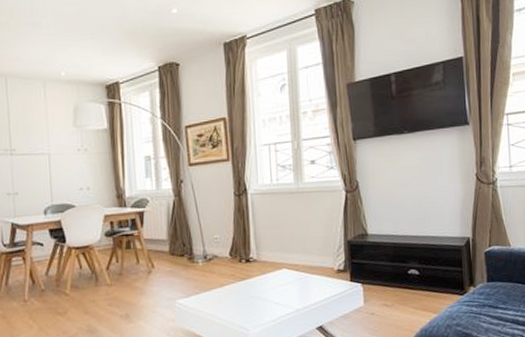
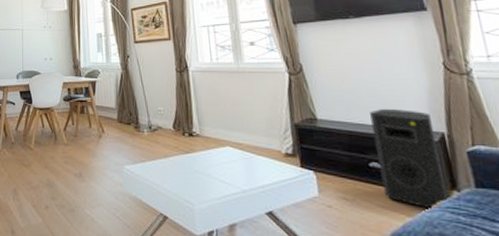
speaker: none [413,219,466,305] -> present [370,108,448,210]

